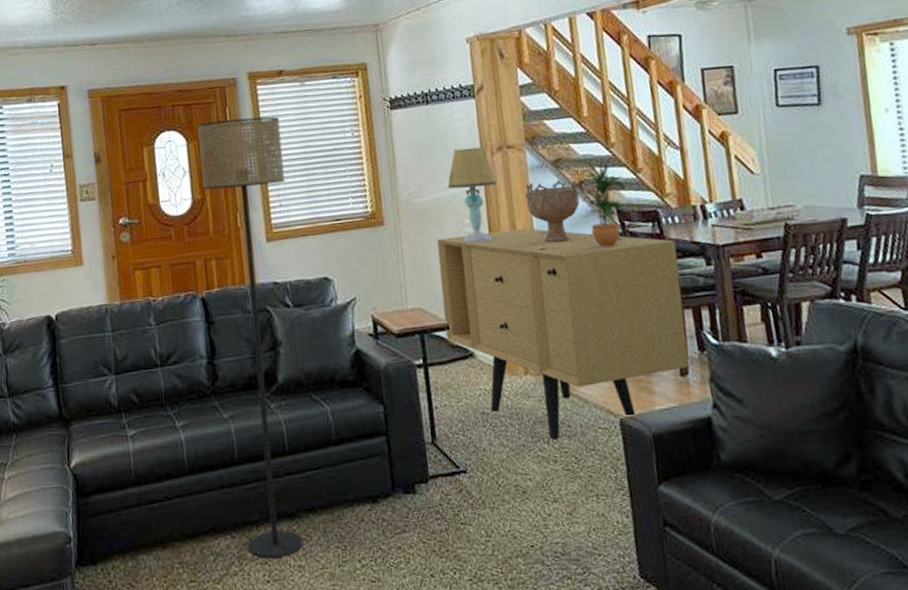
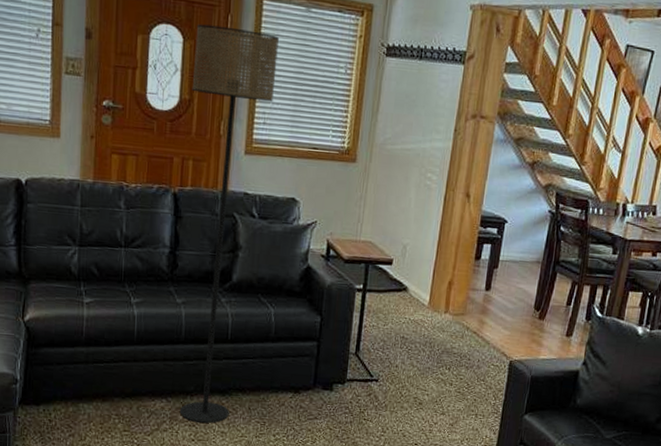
sideboard: present [437,228,689,441] -> none [387,185,594,369]
table lamp: present [447,147,496,243] -> none [420,108,464,197]
decorative bowl: present [524,180,581,243] -> none [484,153,531,211]
potted plant: present [579,159,628,248] -> none [530,143,571,223]

